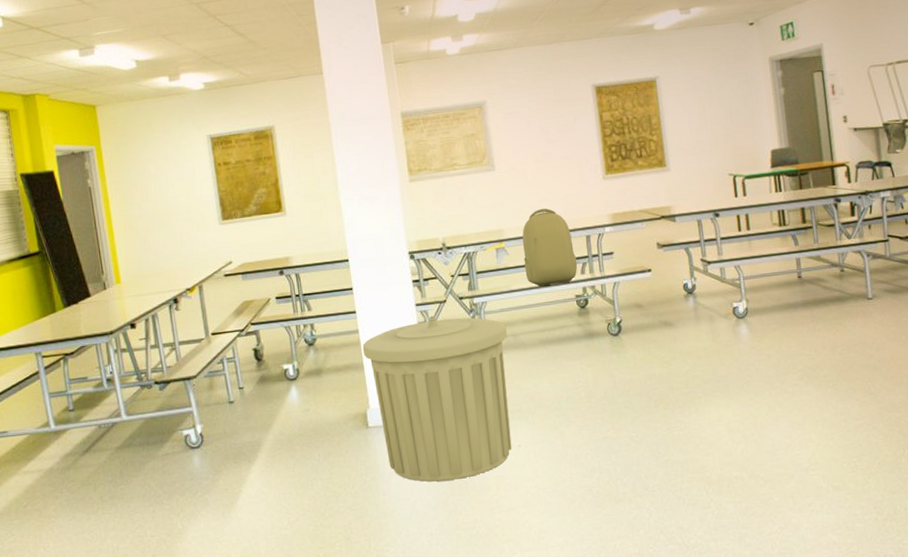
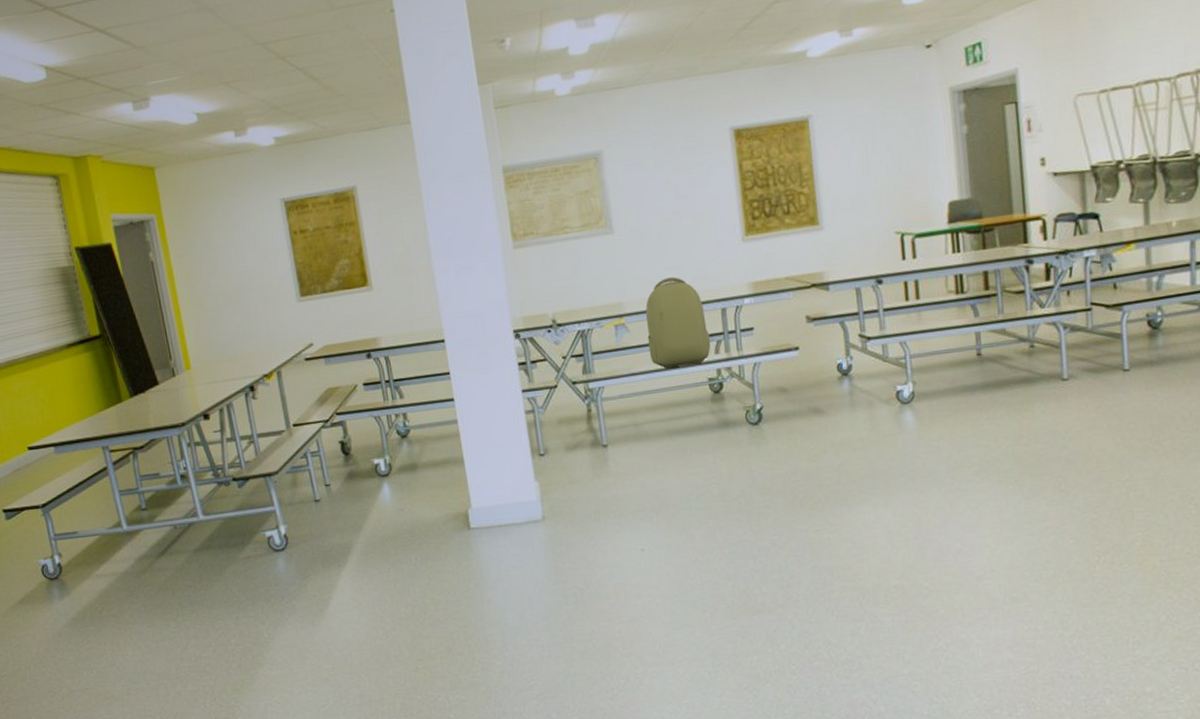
trash can: present [362,316,512,482] -> none [462,403,634,589]

